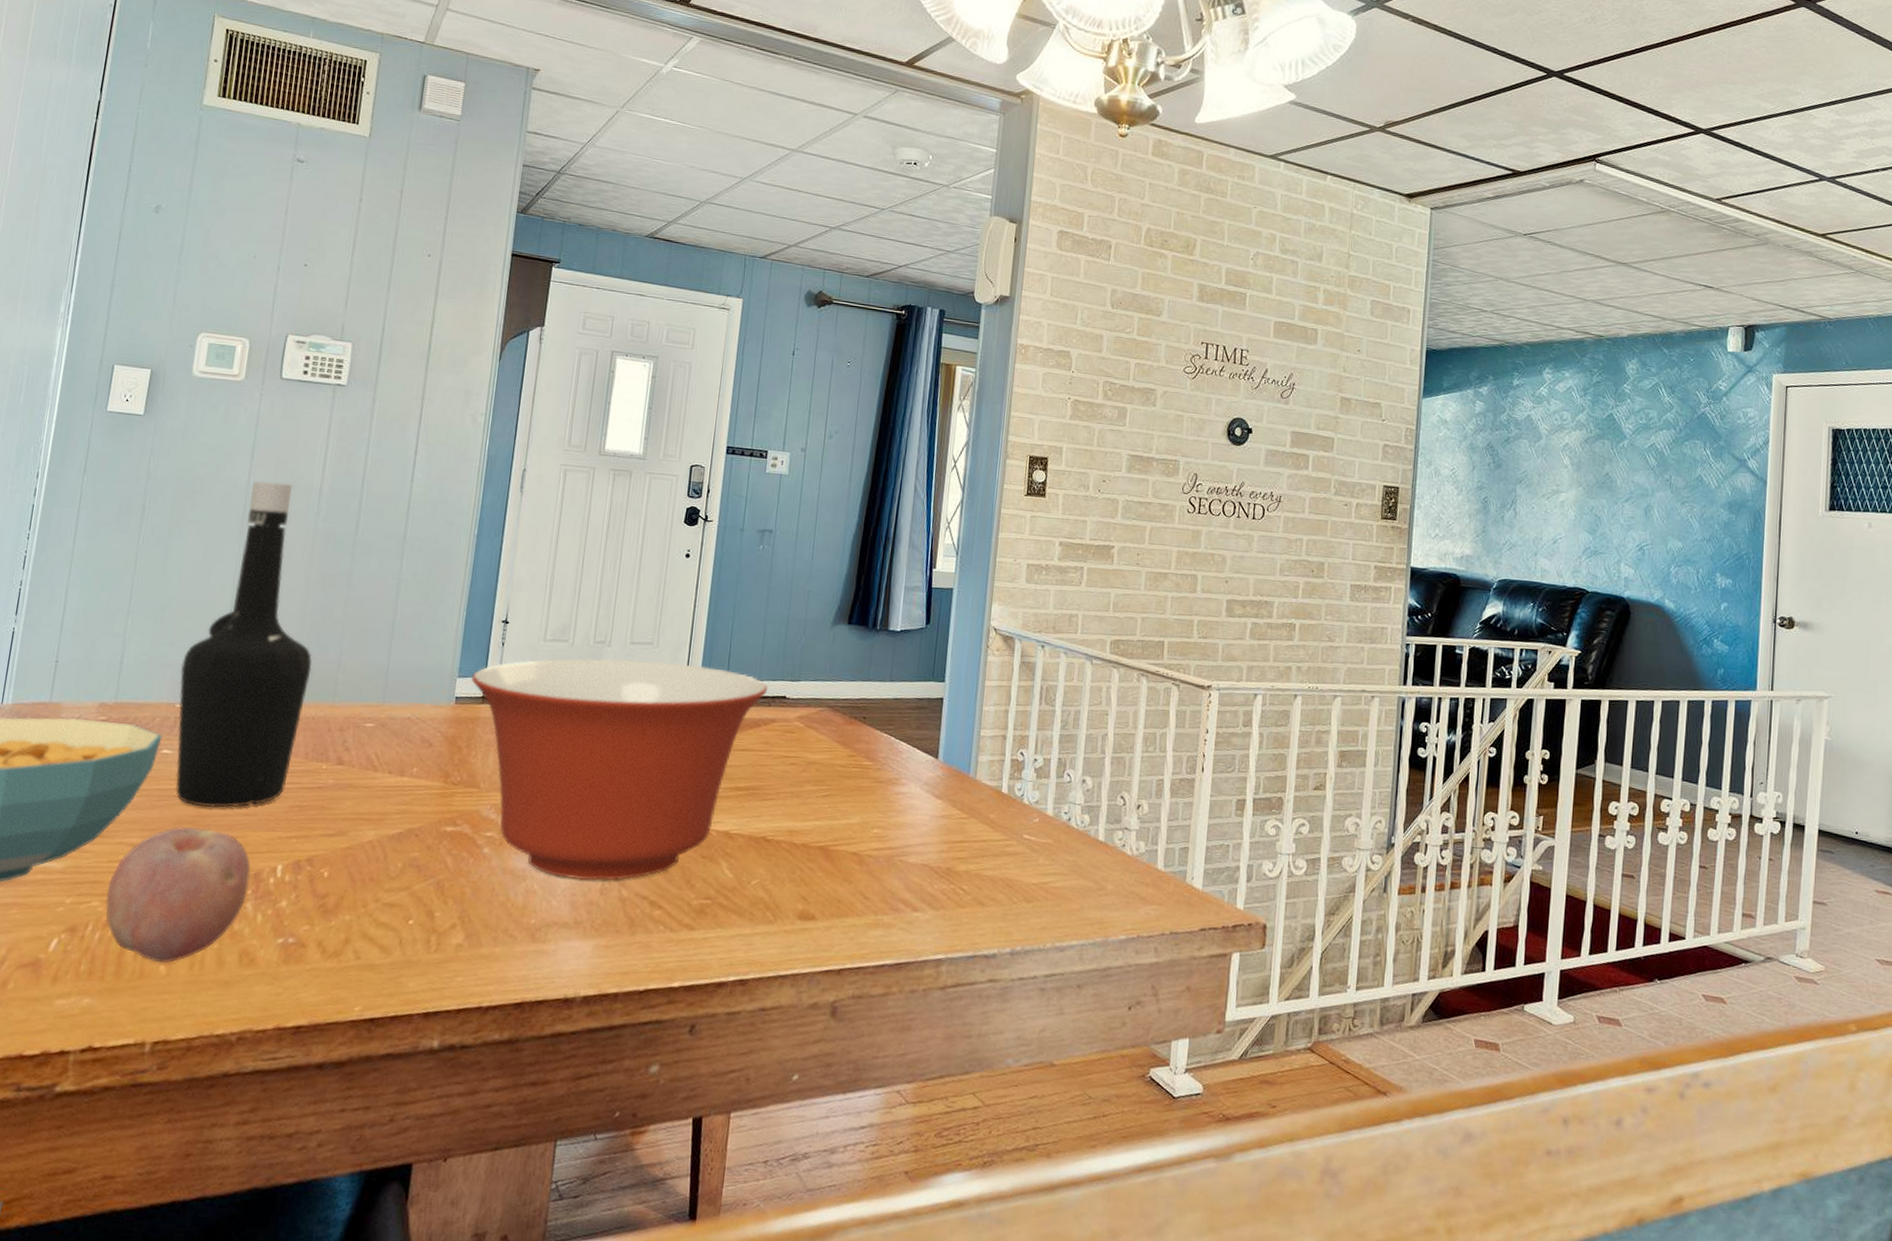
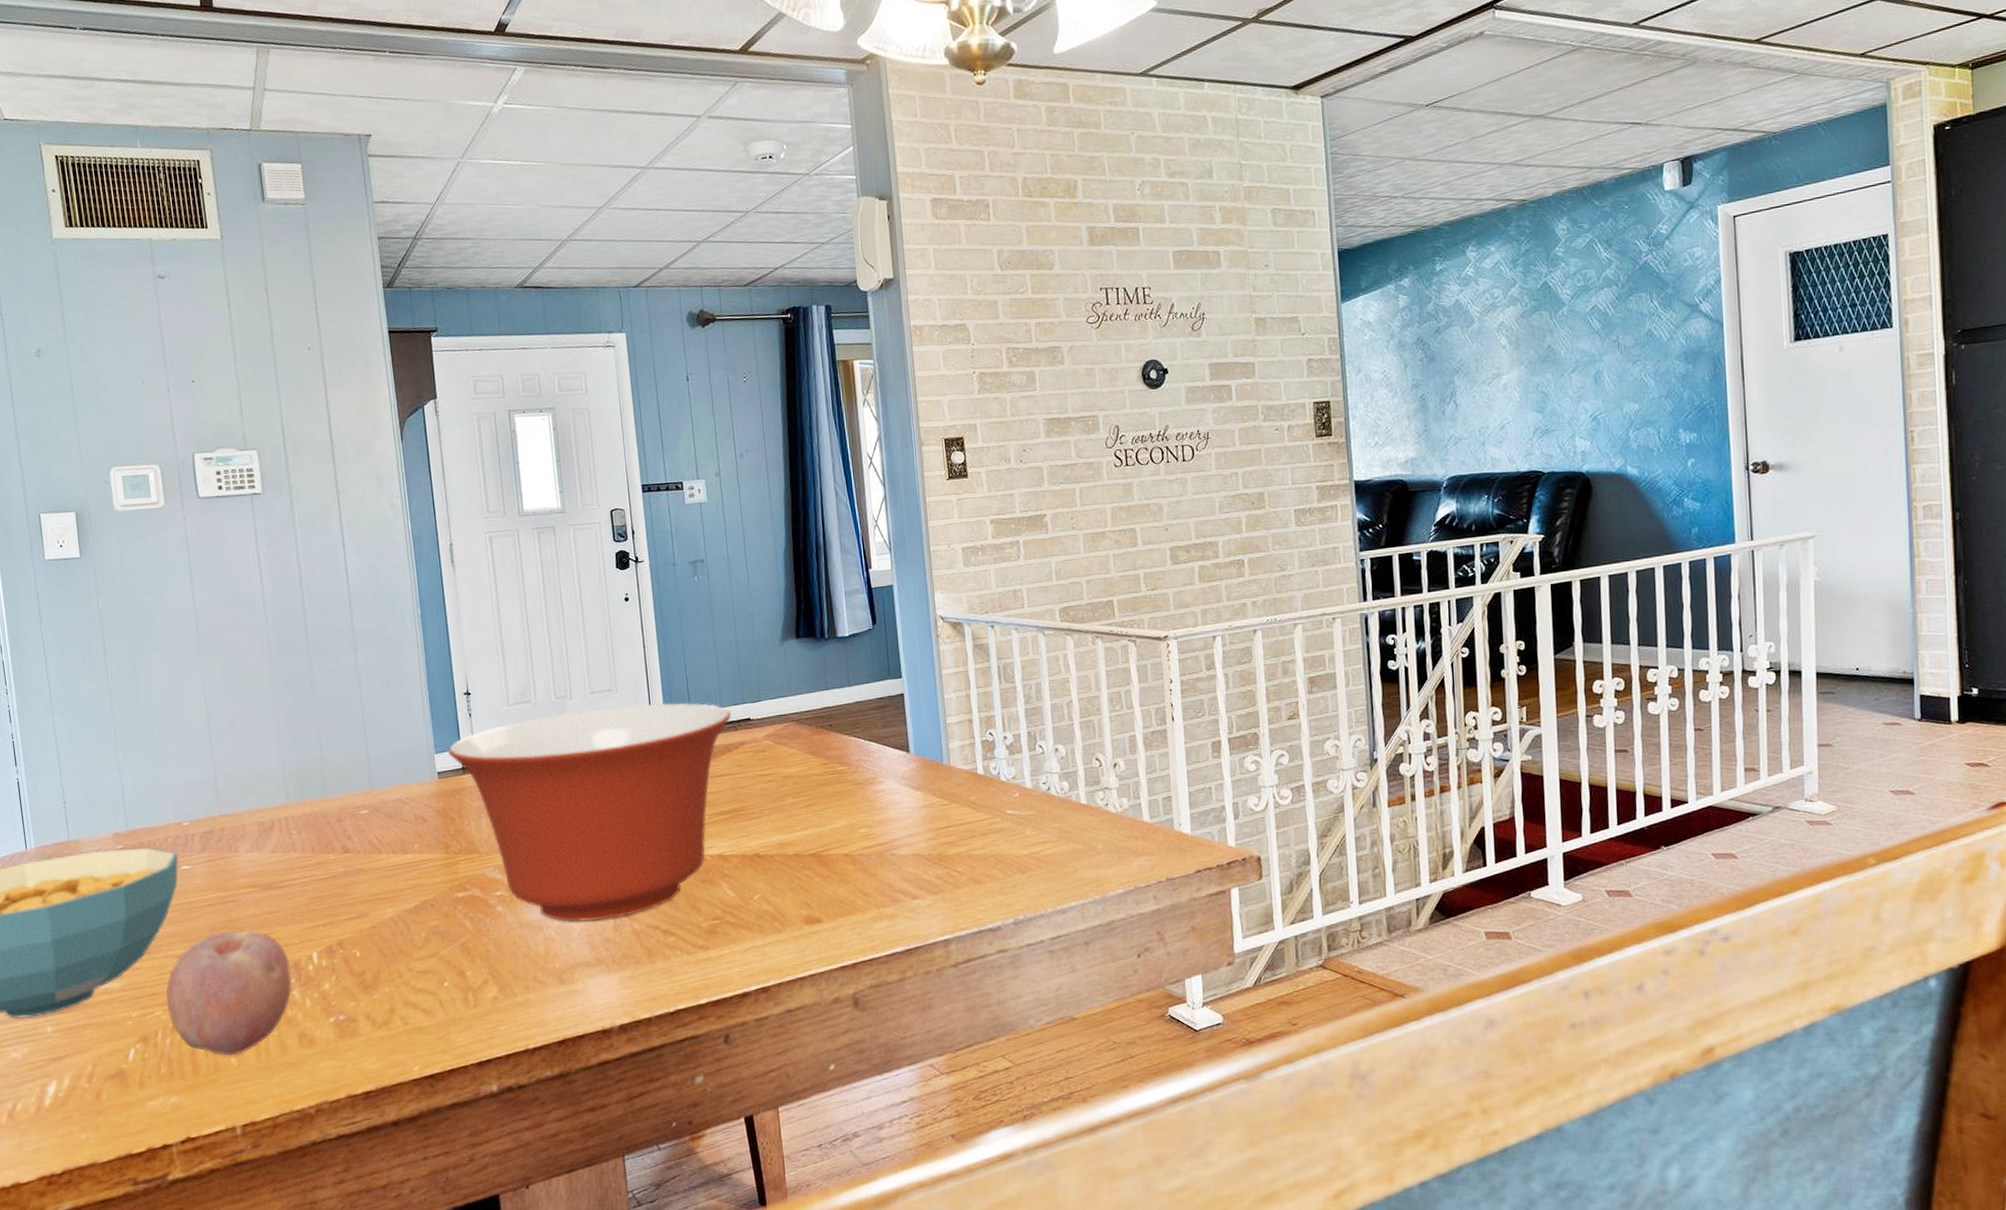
bottle: present [175,481,312,808] -> none [177,598,301,912]

